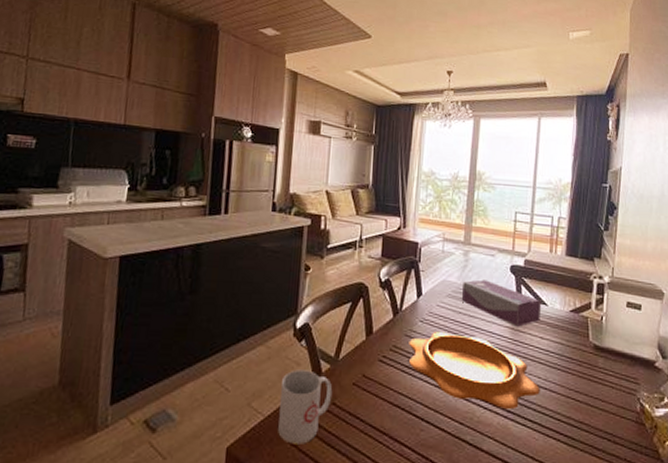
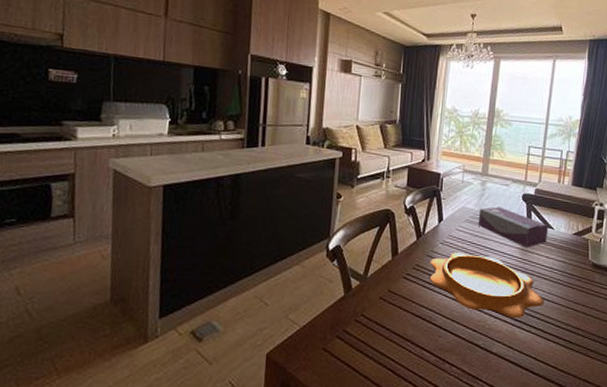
mug: present [278,369,333,444] -> none [313,286,362,350]

